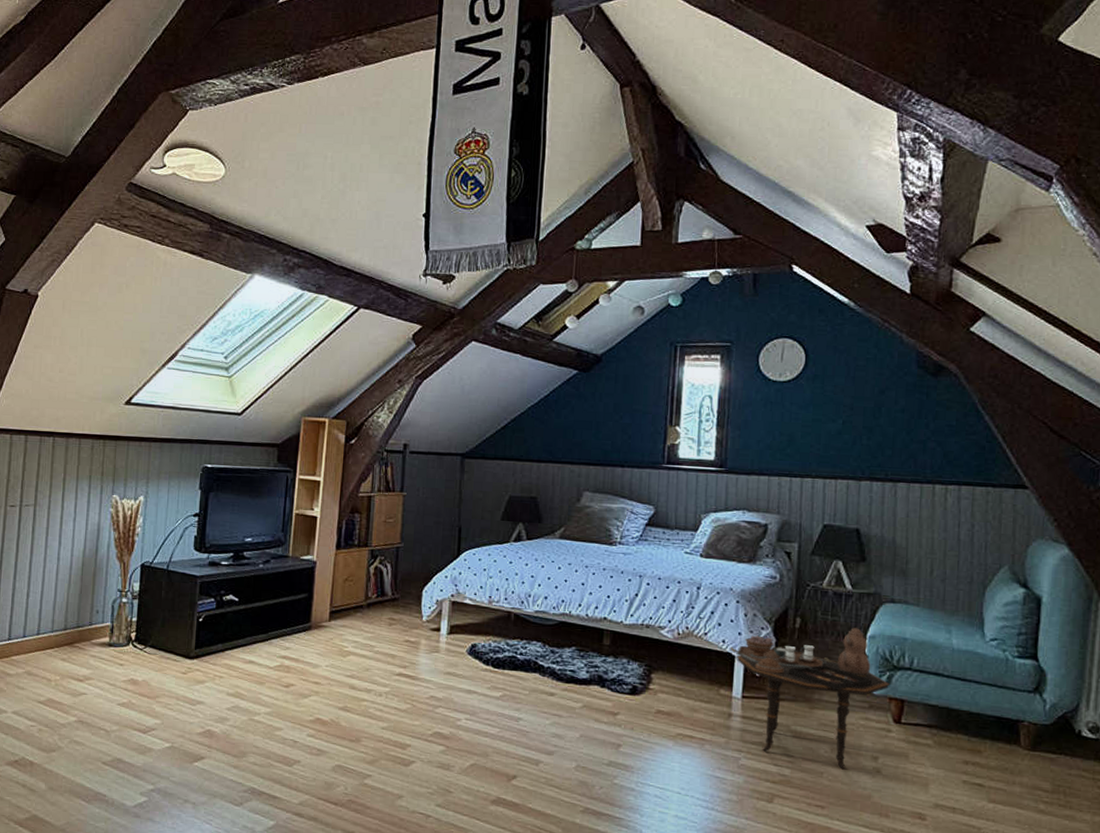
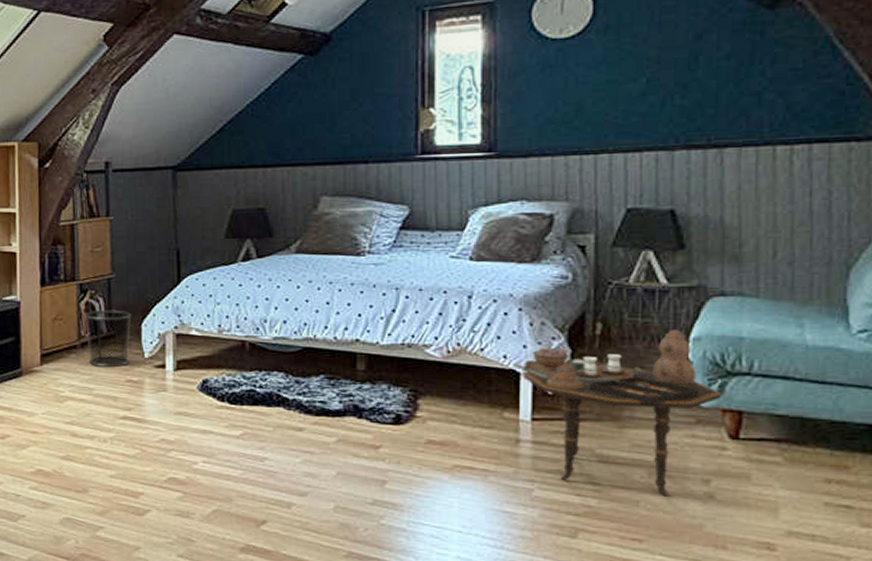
waste bin: none [372,574,415,628] -> present [84,310,132,368]

